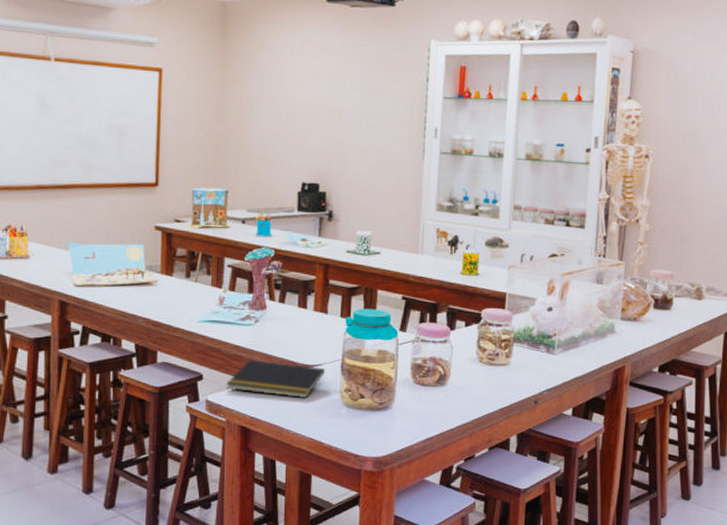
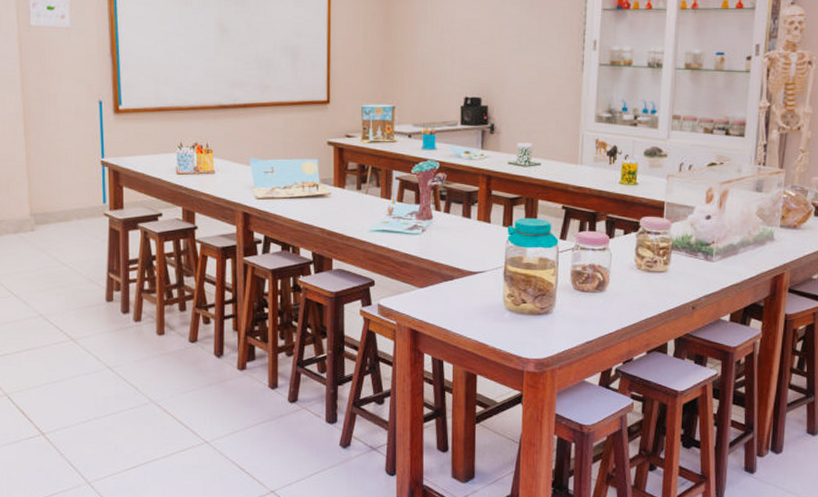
notepad: present [226,360,325,398] -> none [396,267,488,303]

